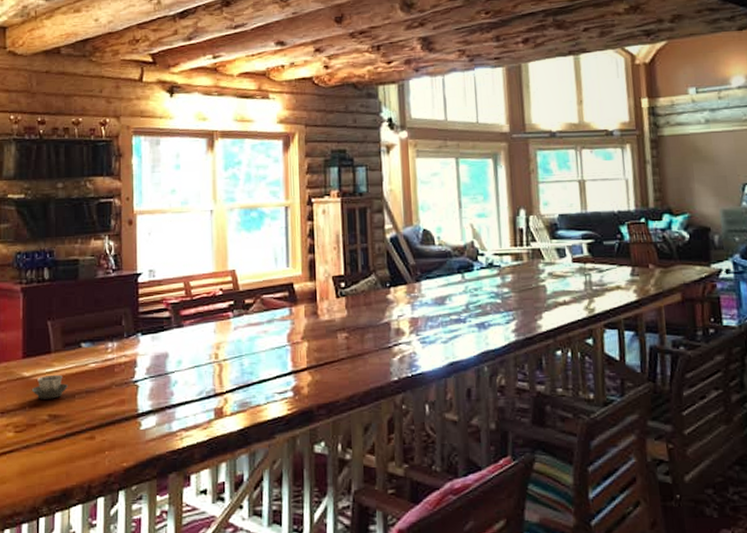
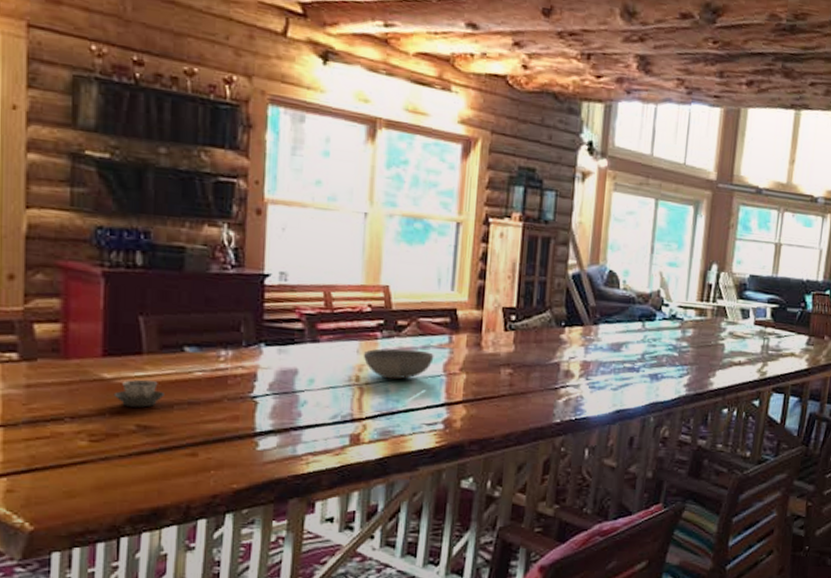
bowl: none [219,324,278,354] -> present [363,348,434,380]

